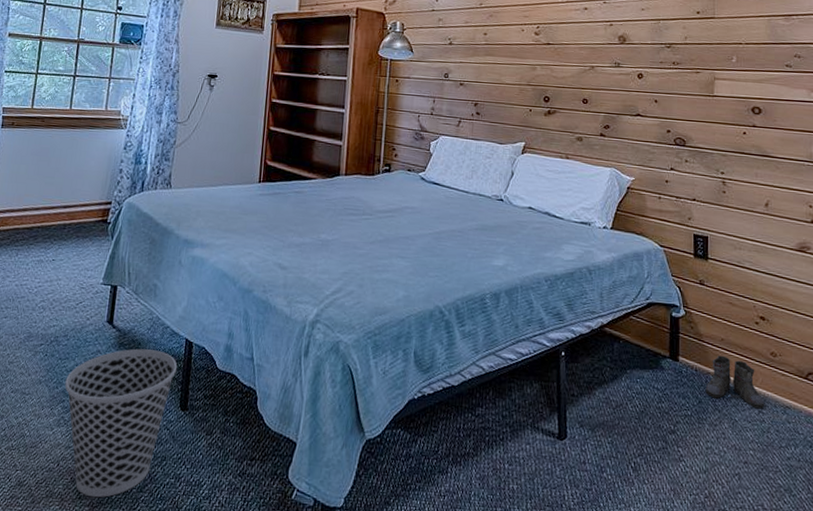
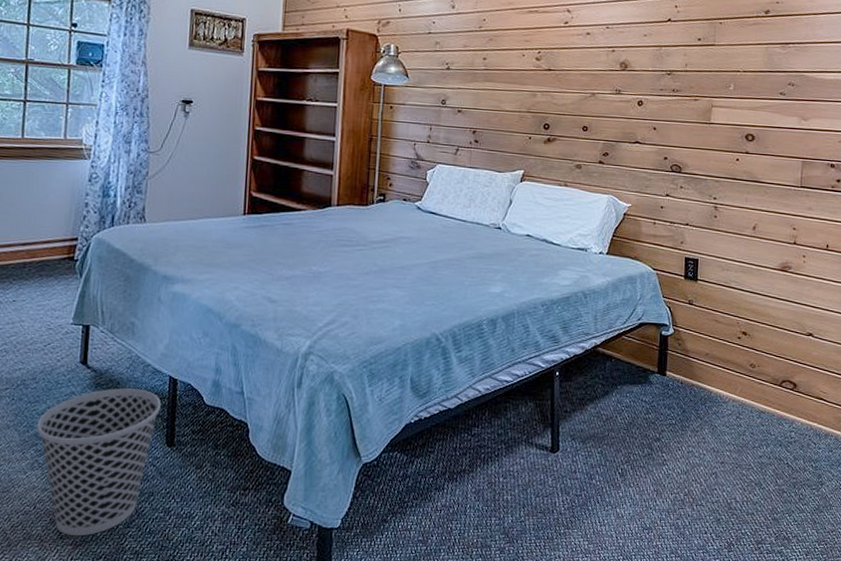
boots: present [704,355,765,409] -> none [688,368,743,415]

